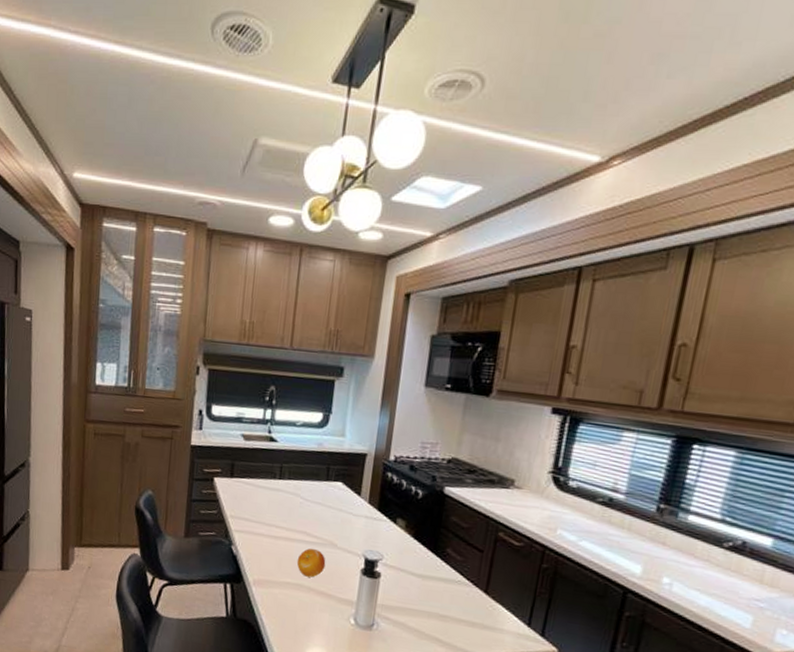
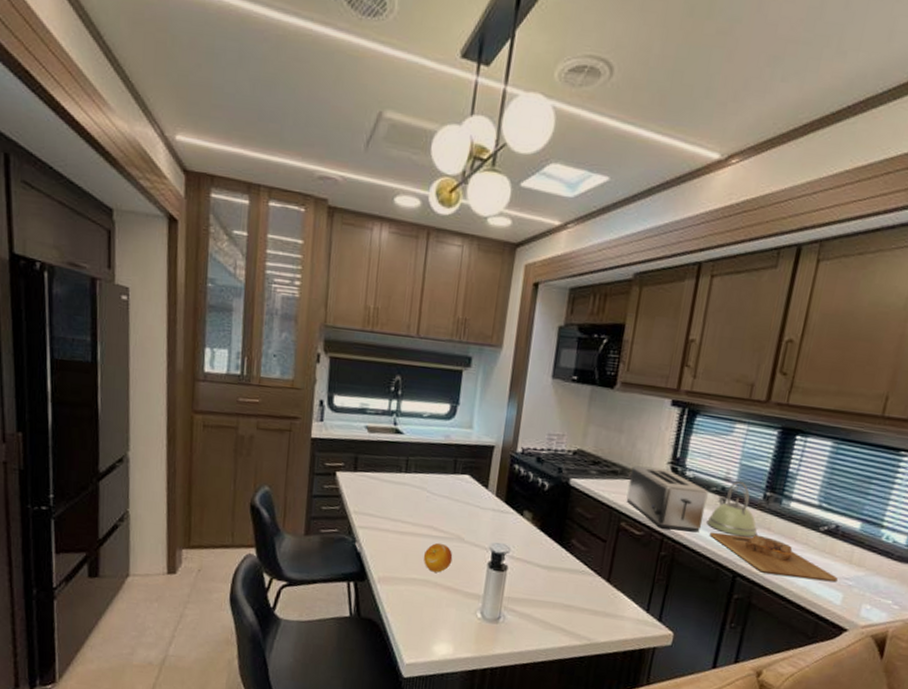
toaster: none [504,474,594,545] -> present [626,465,708,533]
kettle: none [592,492,651,552] -> present [706,481,758,538]
cutting board: none [597,544,746,603] -> present [710,532,838,581]

